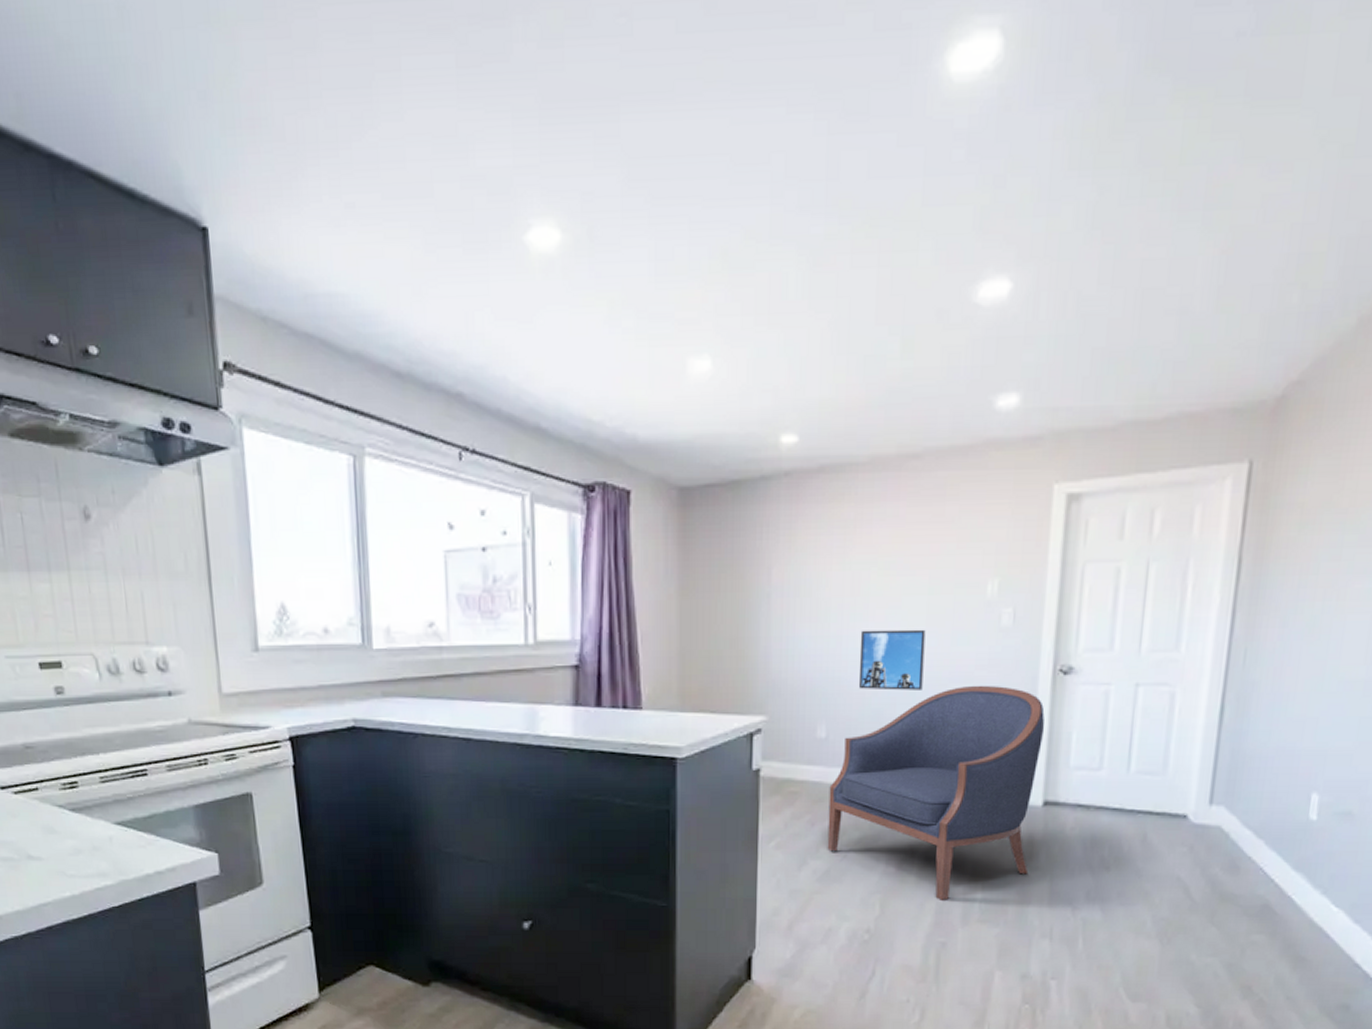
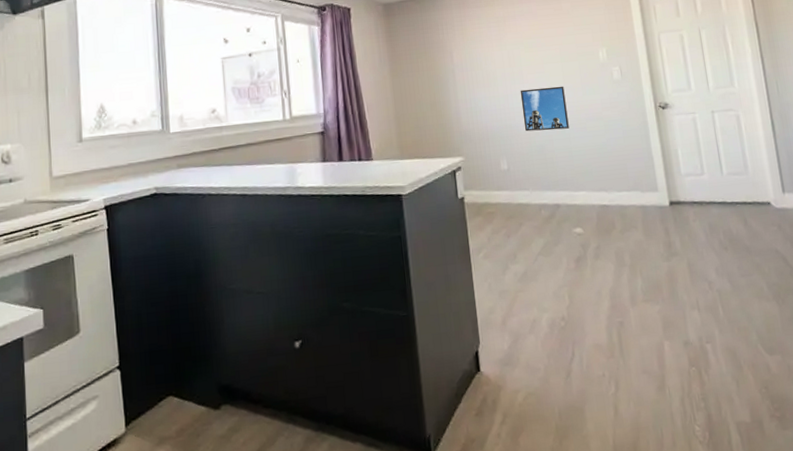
chair: present [827,685,1045,900] -> none [516,121,671,287]

